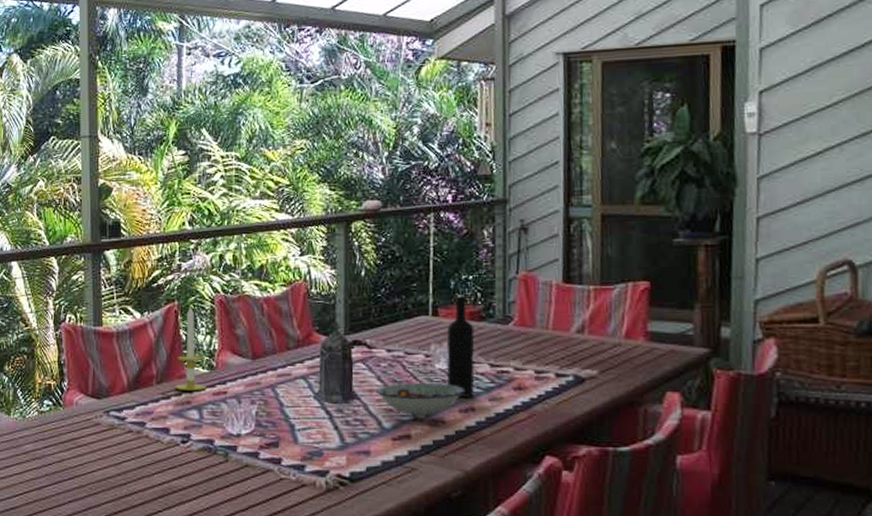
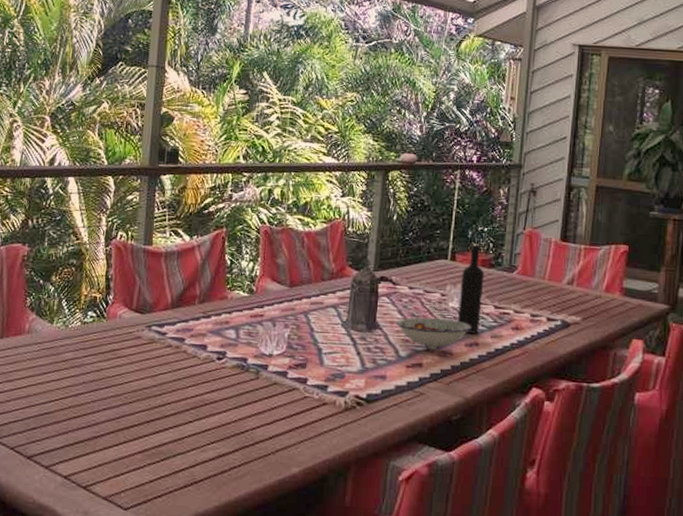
candle: present [175,305,207,391] -> none [215,232,246,313]

